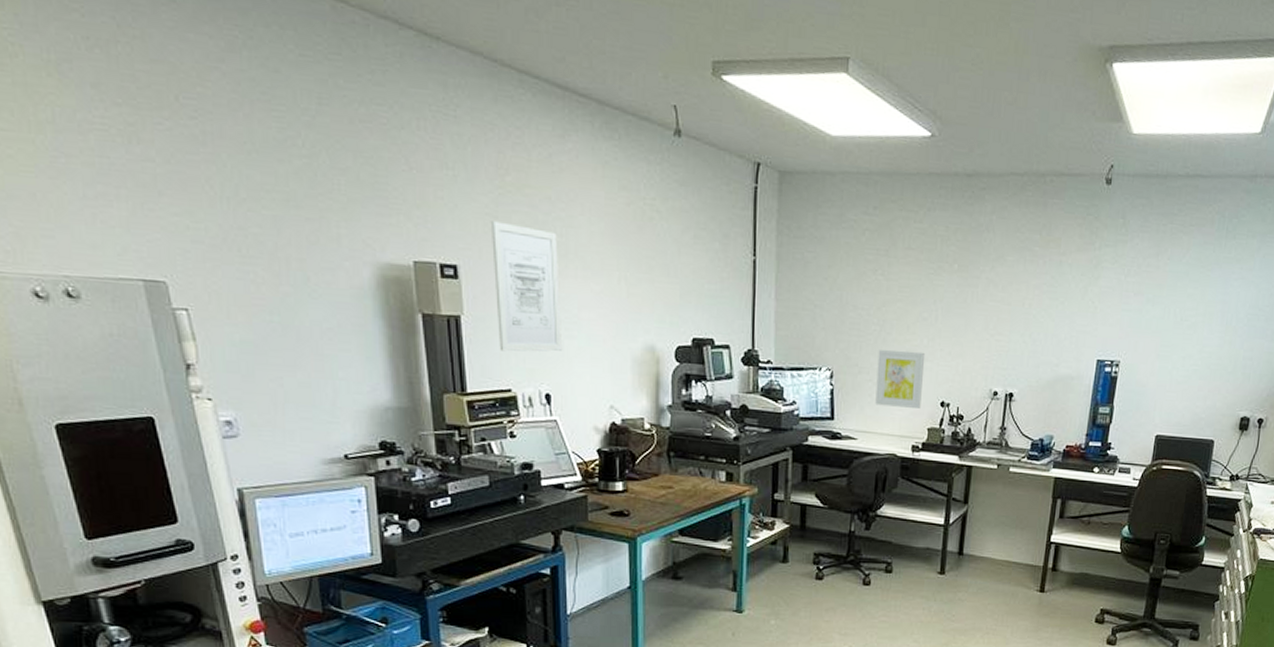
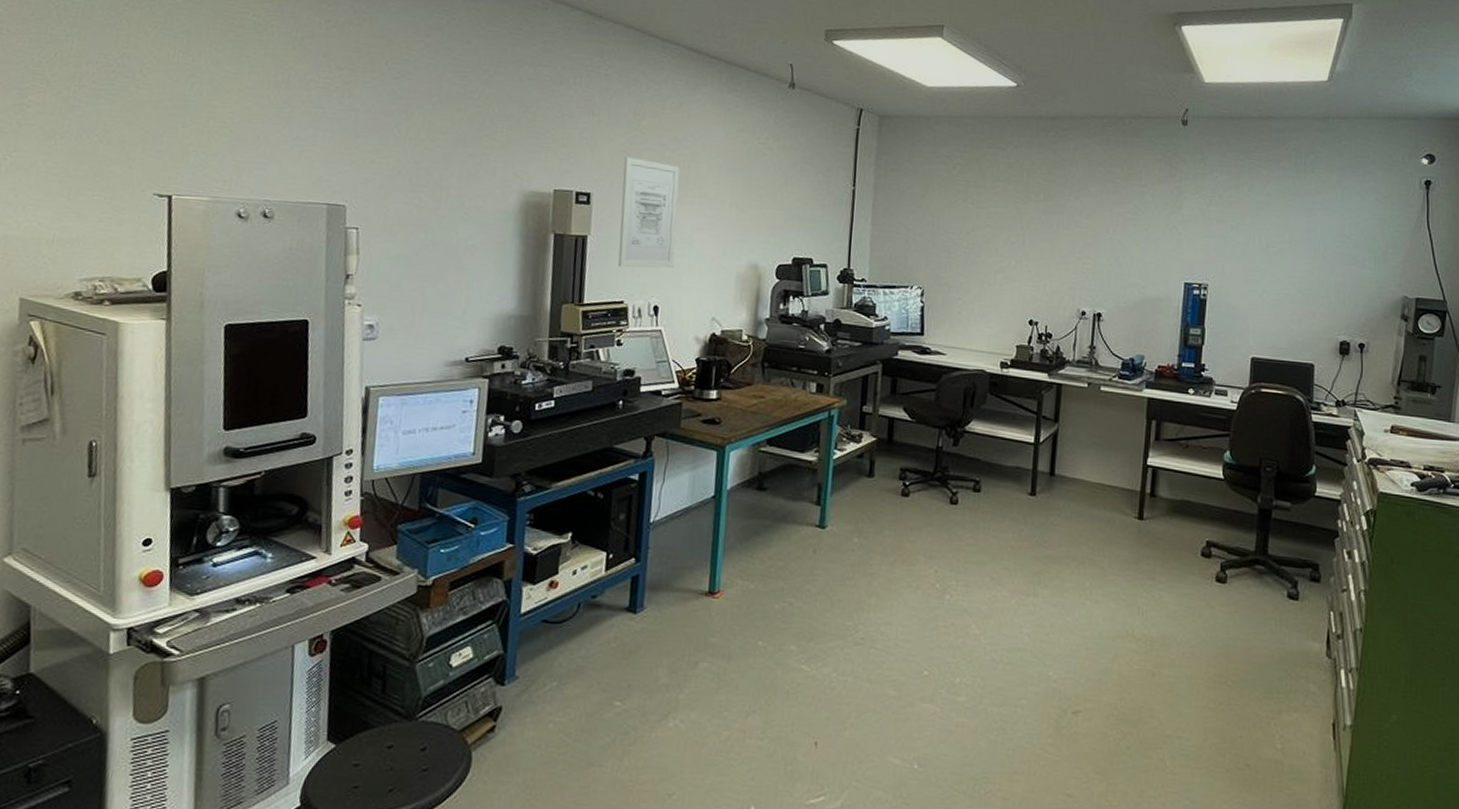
wall art: present [875,350,926,408] -> none [964,270,1014,326]

